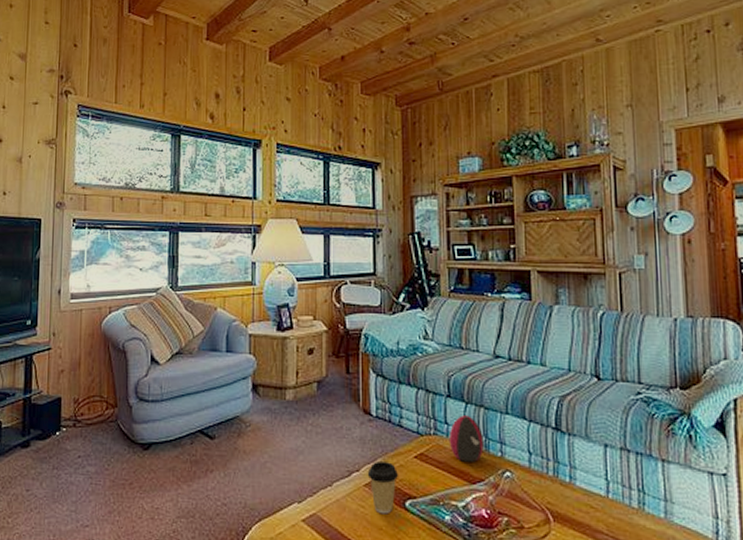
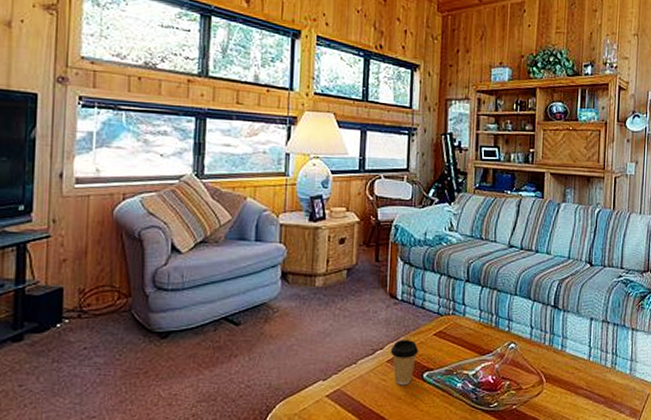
decorative egg: present [448,415,485,463] -> none [465,297,496,338]

